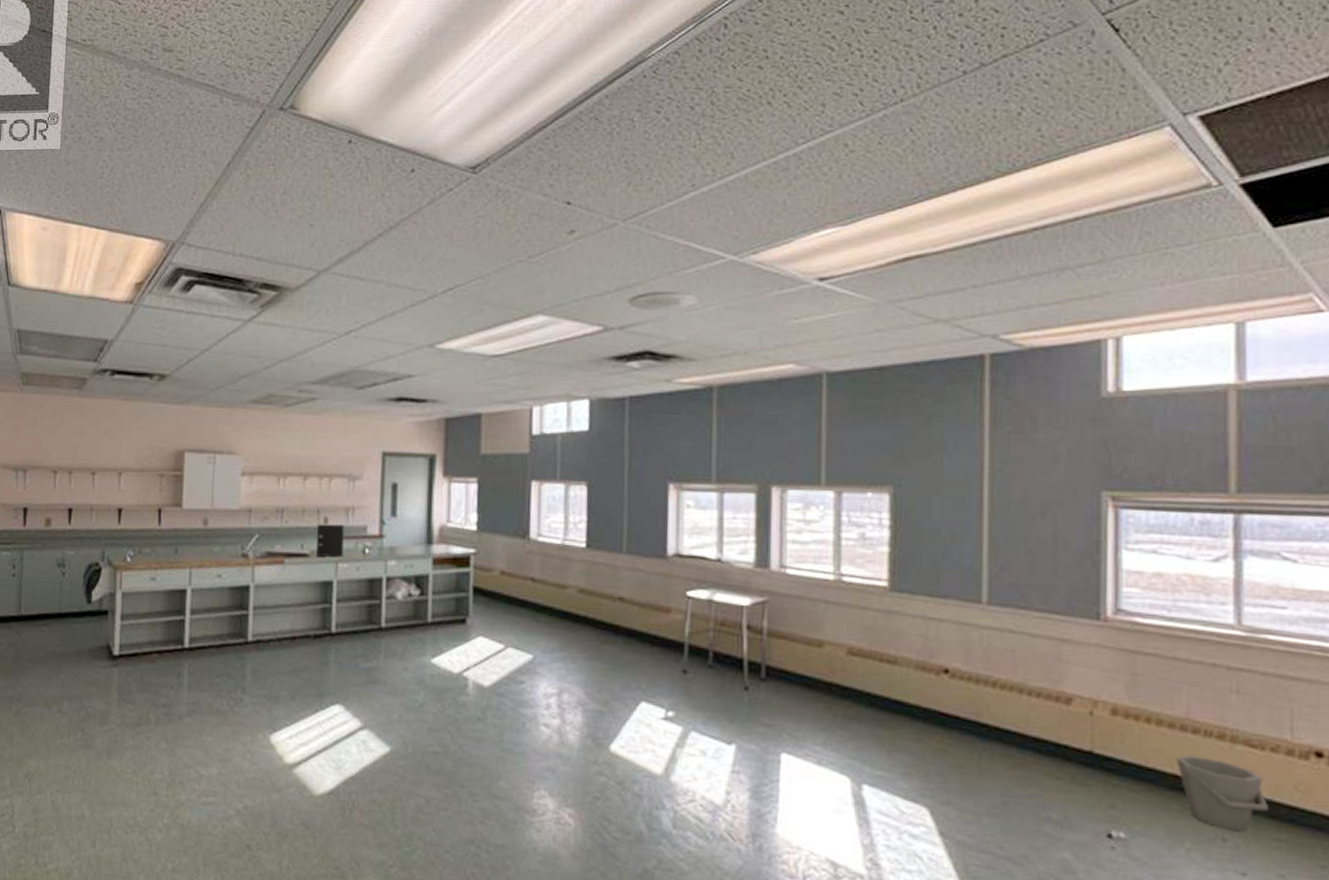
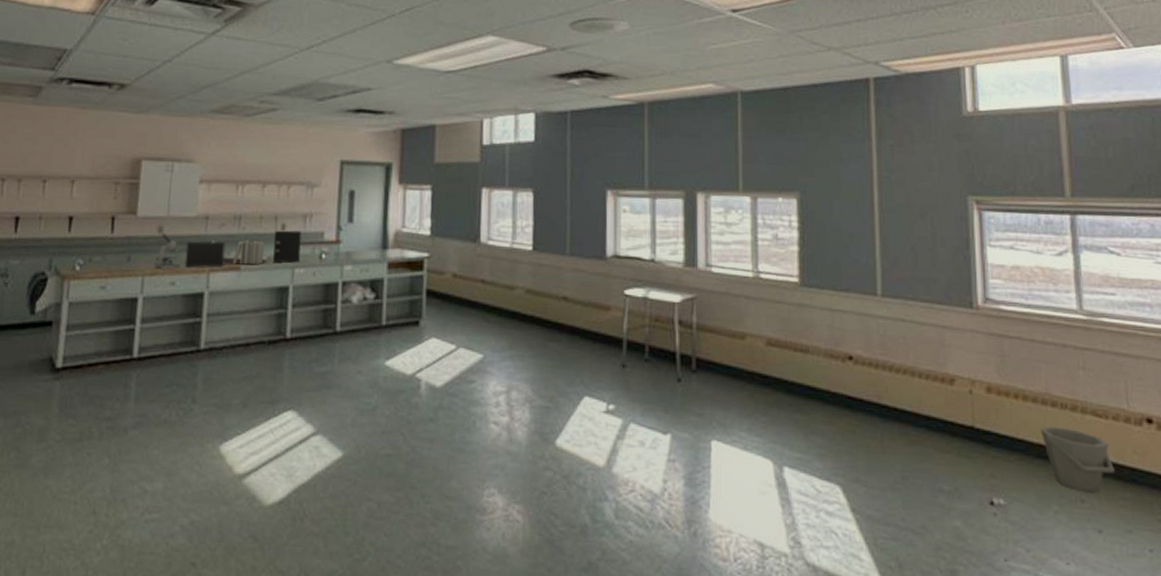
microscope: none [200,525,226,563] -> present [154,233,180,271]
laptop computer: none [230,534,270,562] -> present [184,241,226,269]
books: none [276,533,308,559] -> present [232,239,265,266]

